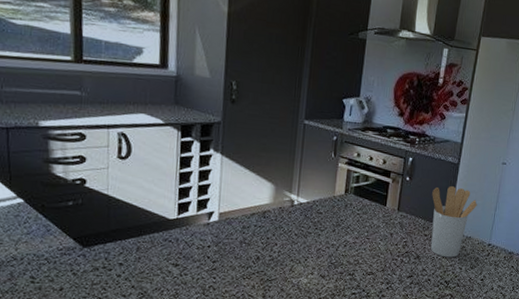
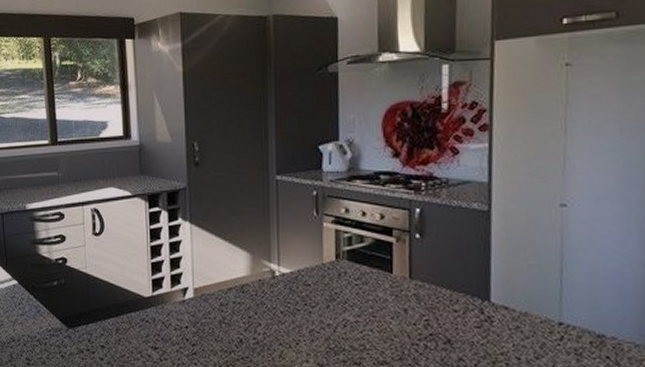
utensil holder: present [430,186,478,258] -> none [456,242,530,343]

